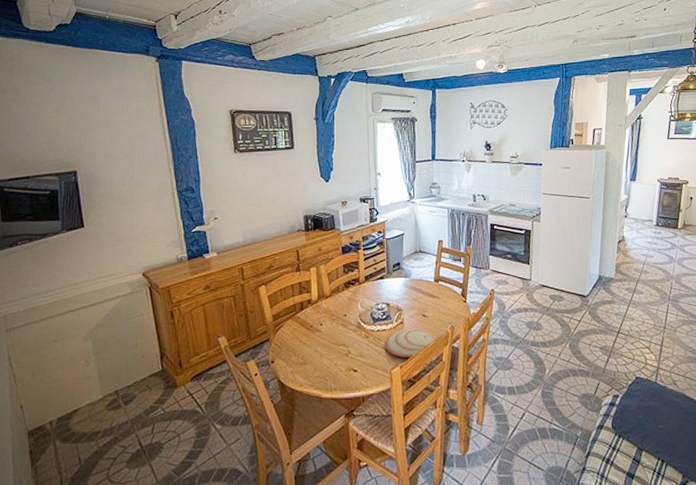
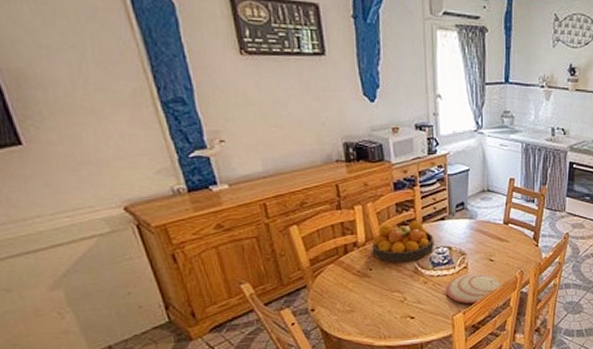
fruit bowl: none [323,279,375,318] -> present [371,220,434,263]

